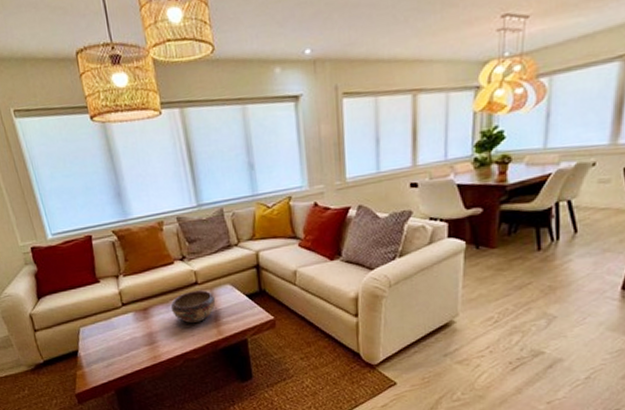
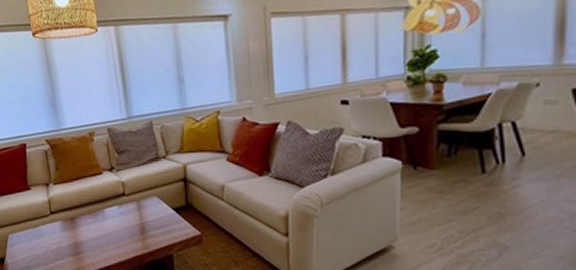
decorative bowl: present [170,290,216,324] -> none [97,201,142,236]

